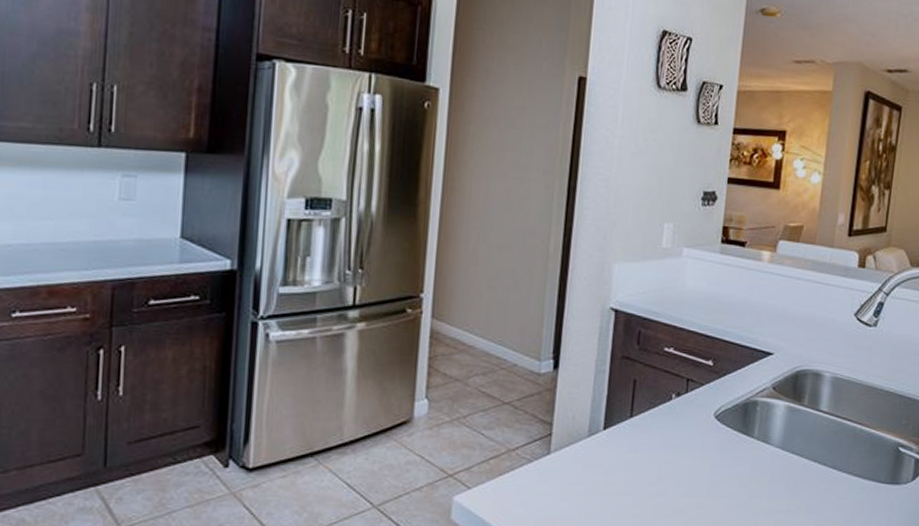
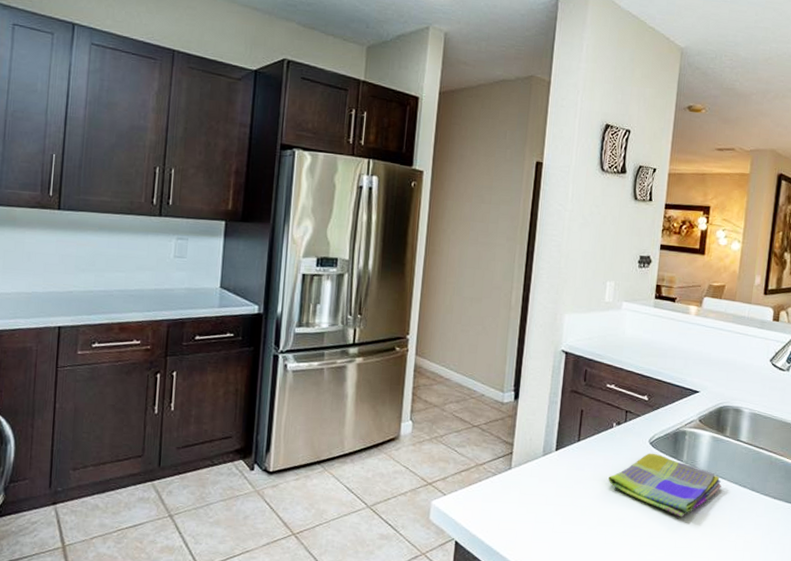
dish towel: none [666,428,799,504] -> present [608,453,722,517]

